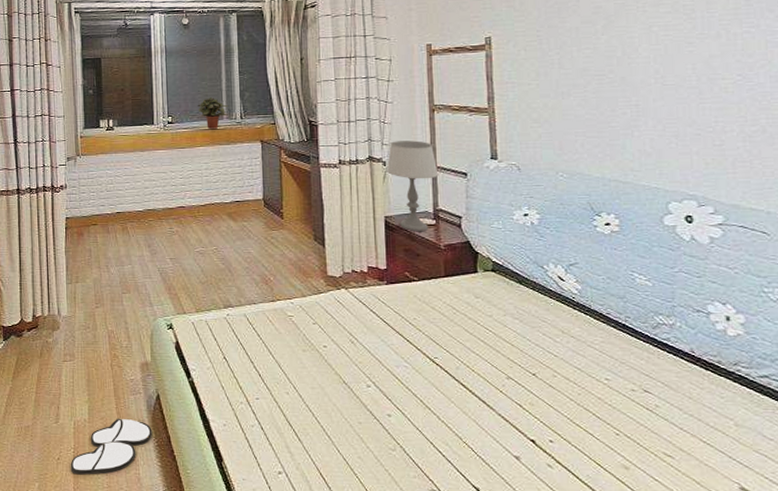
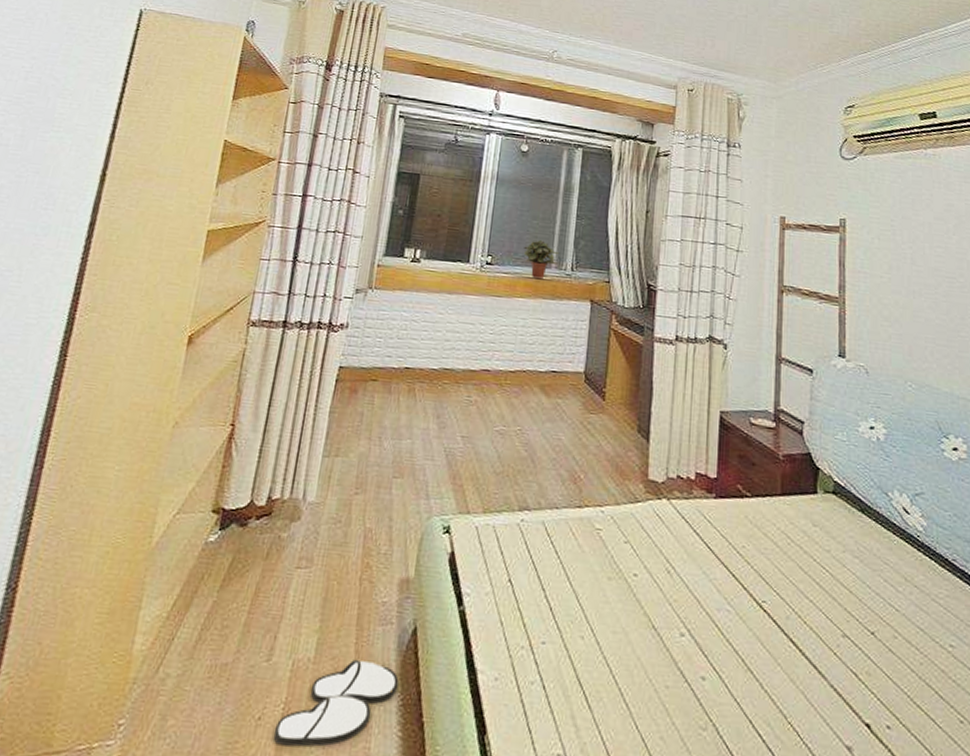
table lamp: present [386,140,439,232] -> none [726,321,783,436]

